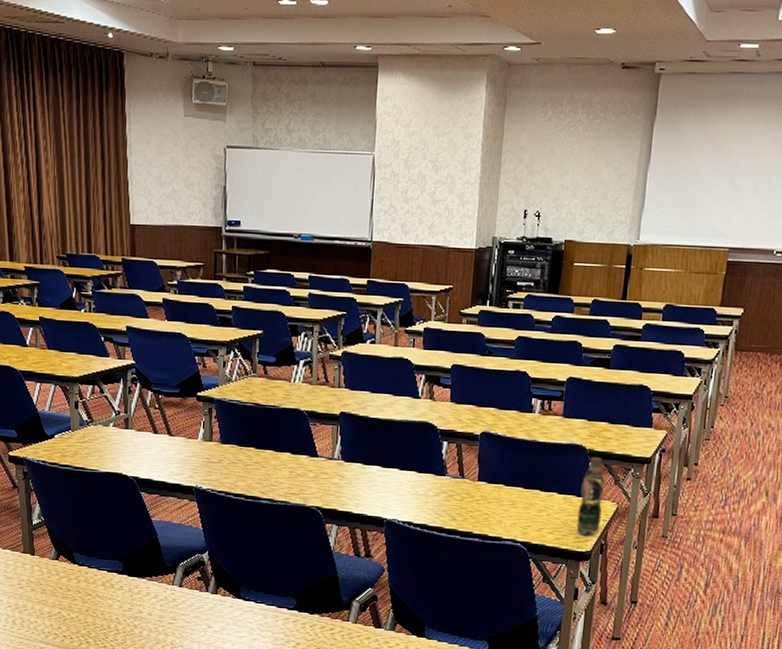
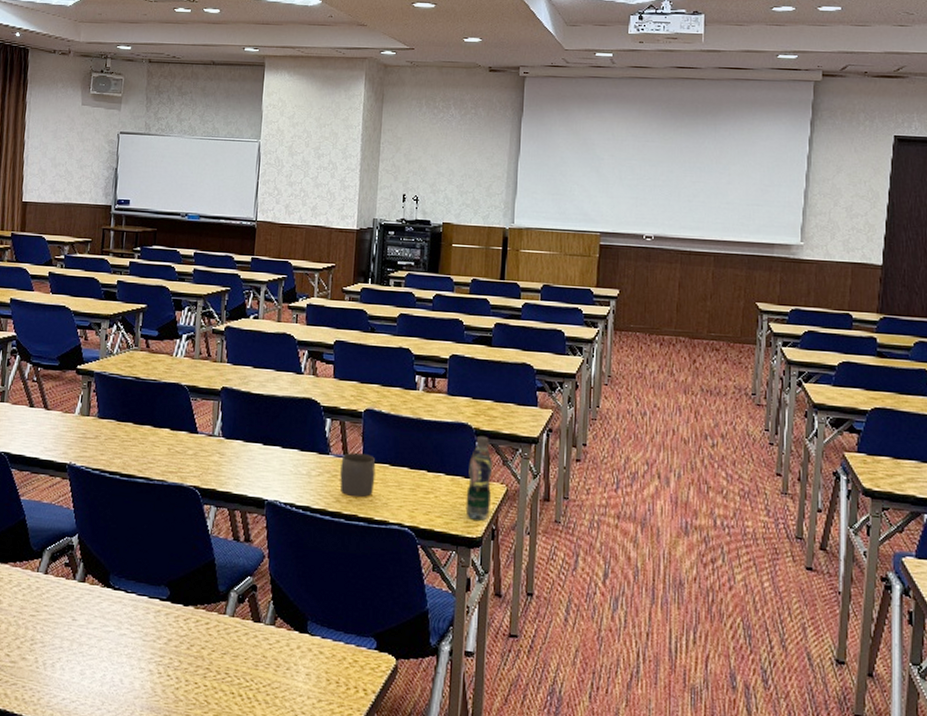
mug: none [455,474,491,516] -> present [339,452,376,498]

